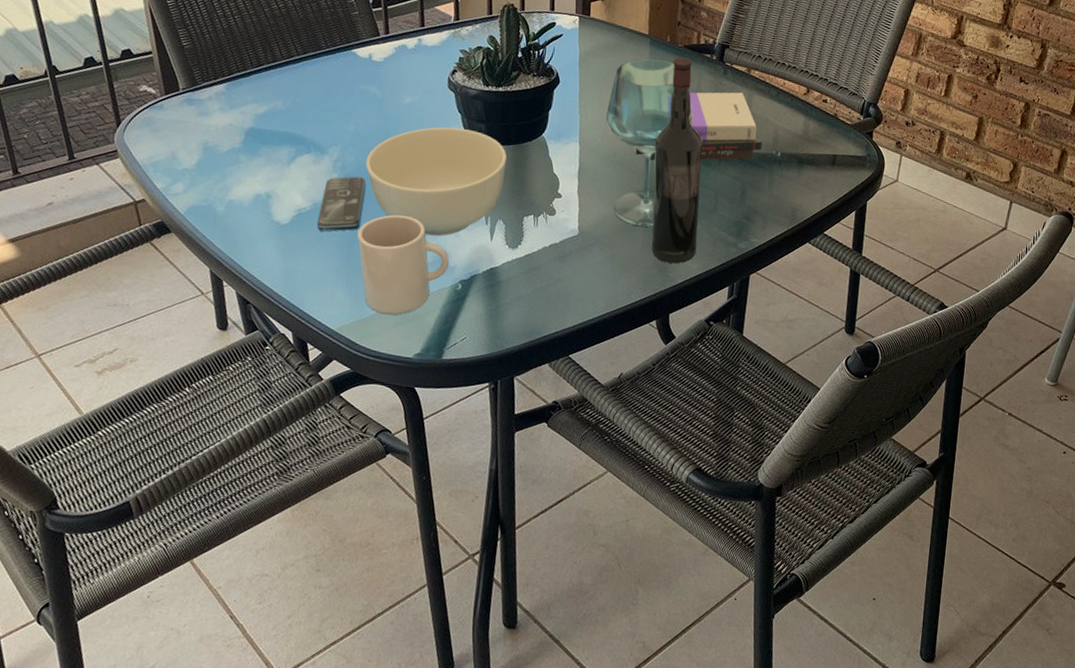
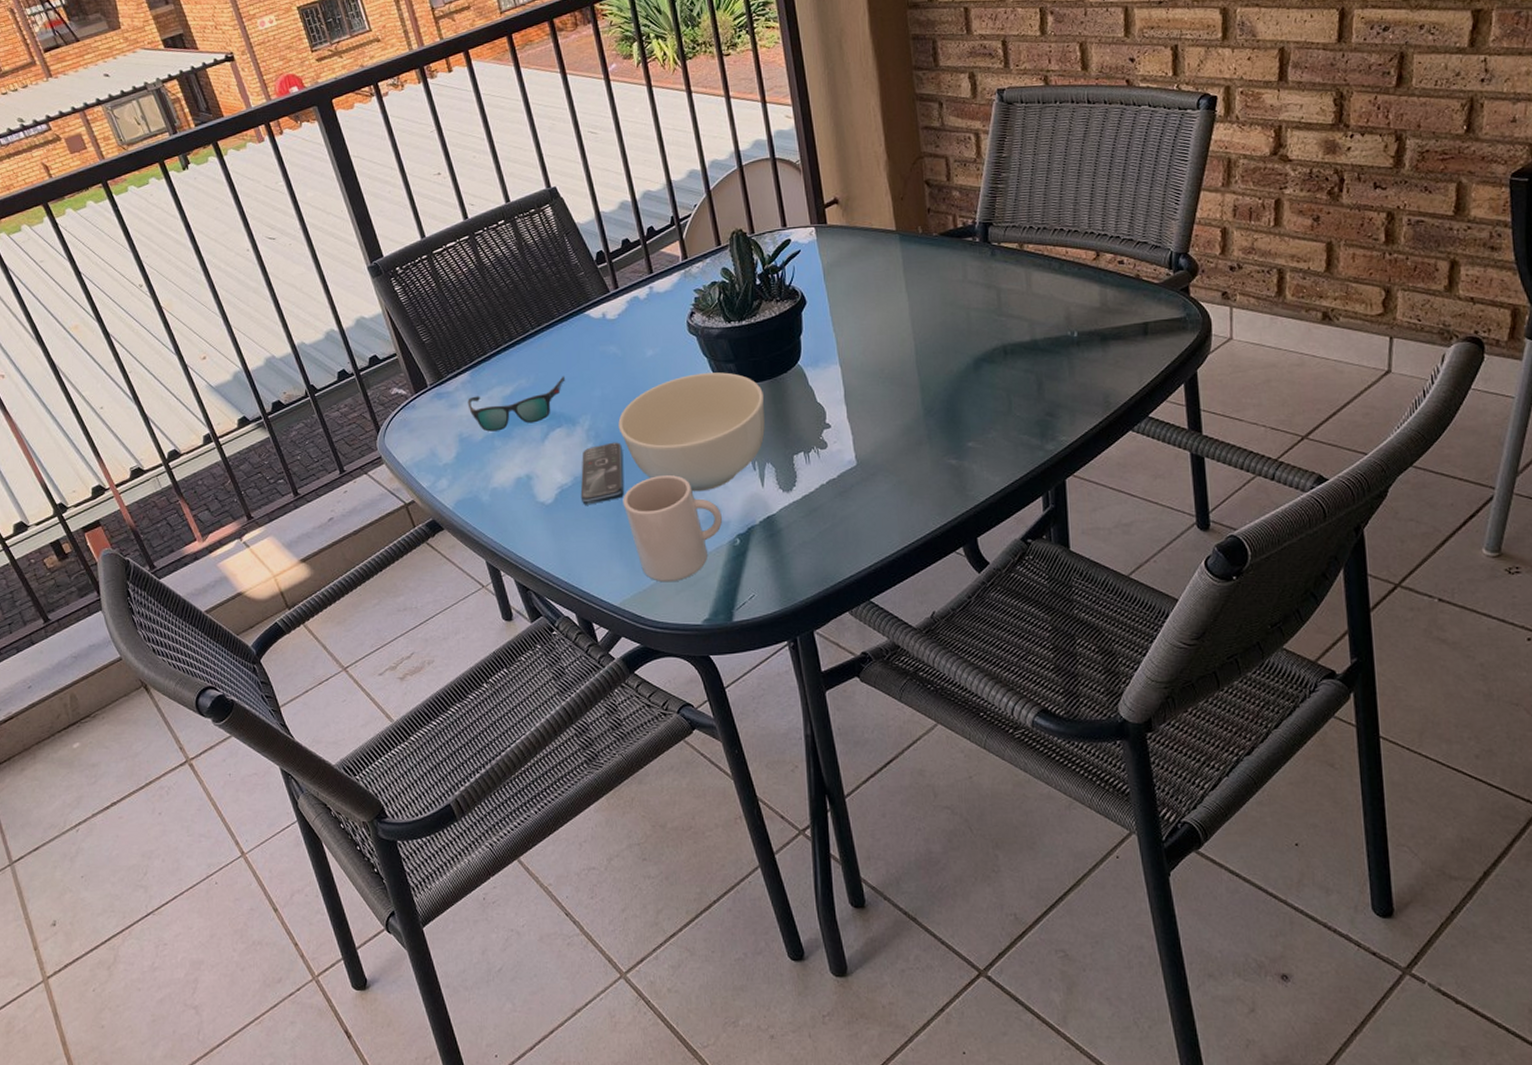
sunglasses: none [218,105,322,147] -> present [467,376,566,432]
wine glass: present [605,58,694,227] -> none [864,254,966,444]
books: present [633,92,763,161] -> none [901,273,1053,369]
wine bottle: present [651,57,703,264] -> none [925,246,996,480]

